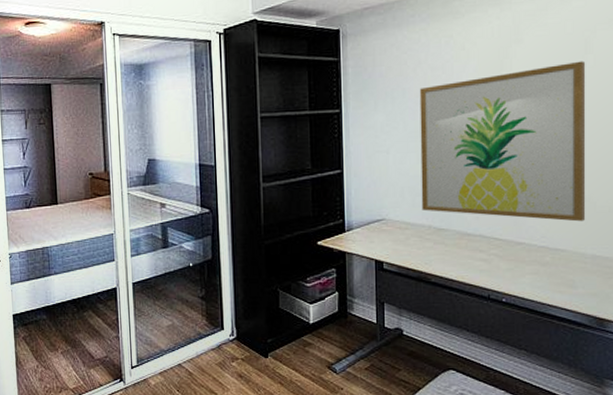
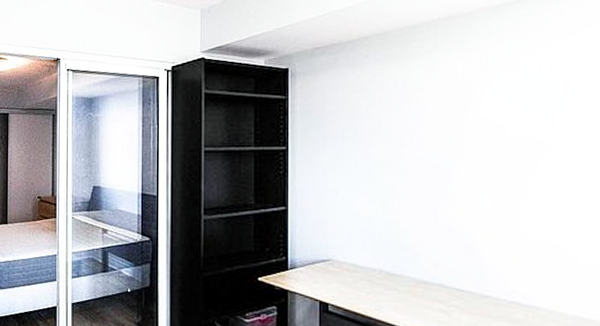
wall art: present [419,61,586,222] -> none [372,105,567,278]

